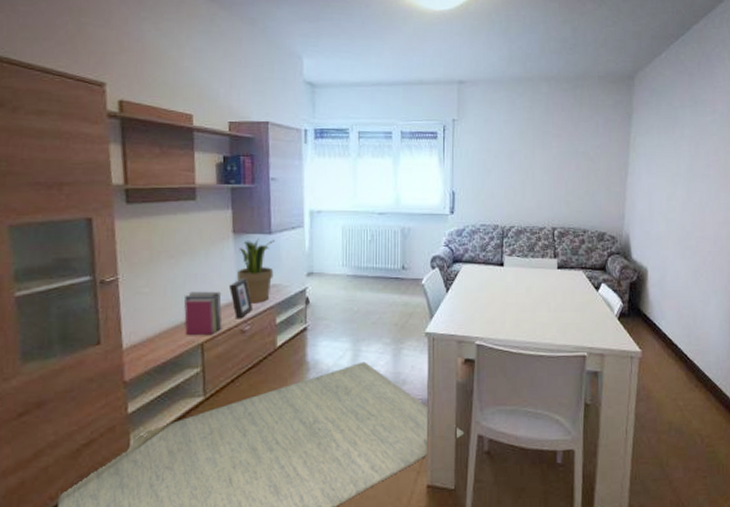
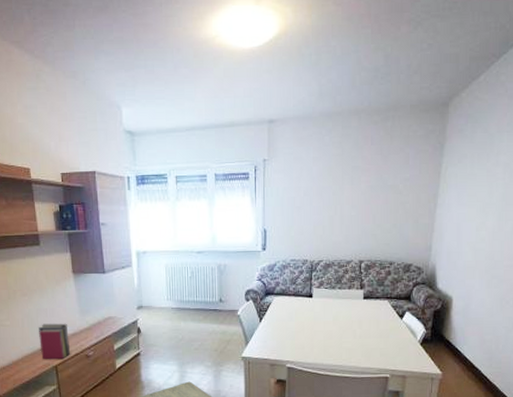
picture frame: present [230,278,252,319] -> none [74,312,94,346]
potted plant: present [237,238,275,304] -> none [79,277,109,333]

